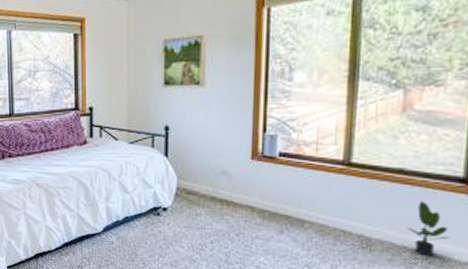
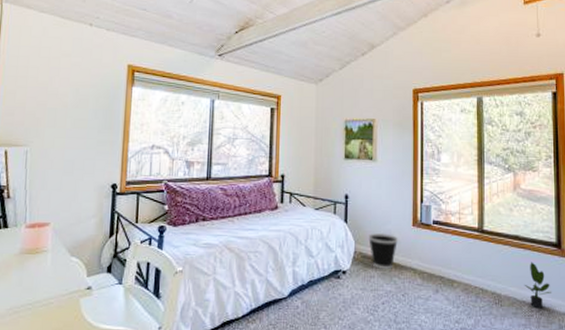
wastebasket: none [194,168,233,207] -> present [368,233,399,269]

